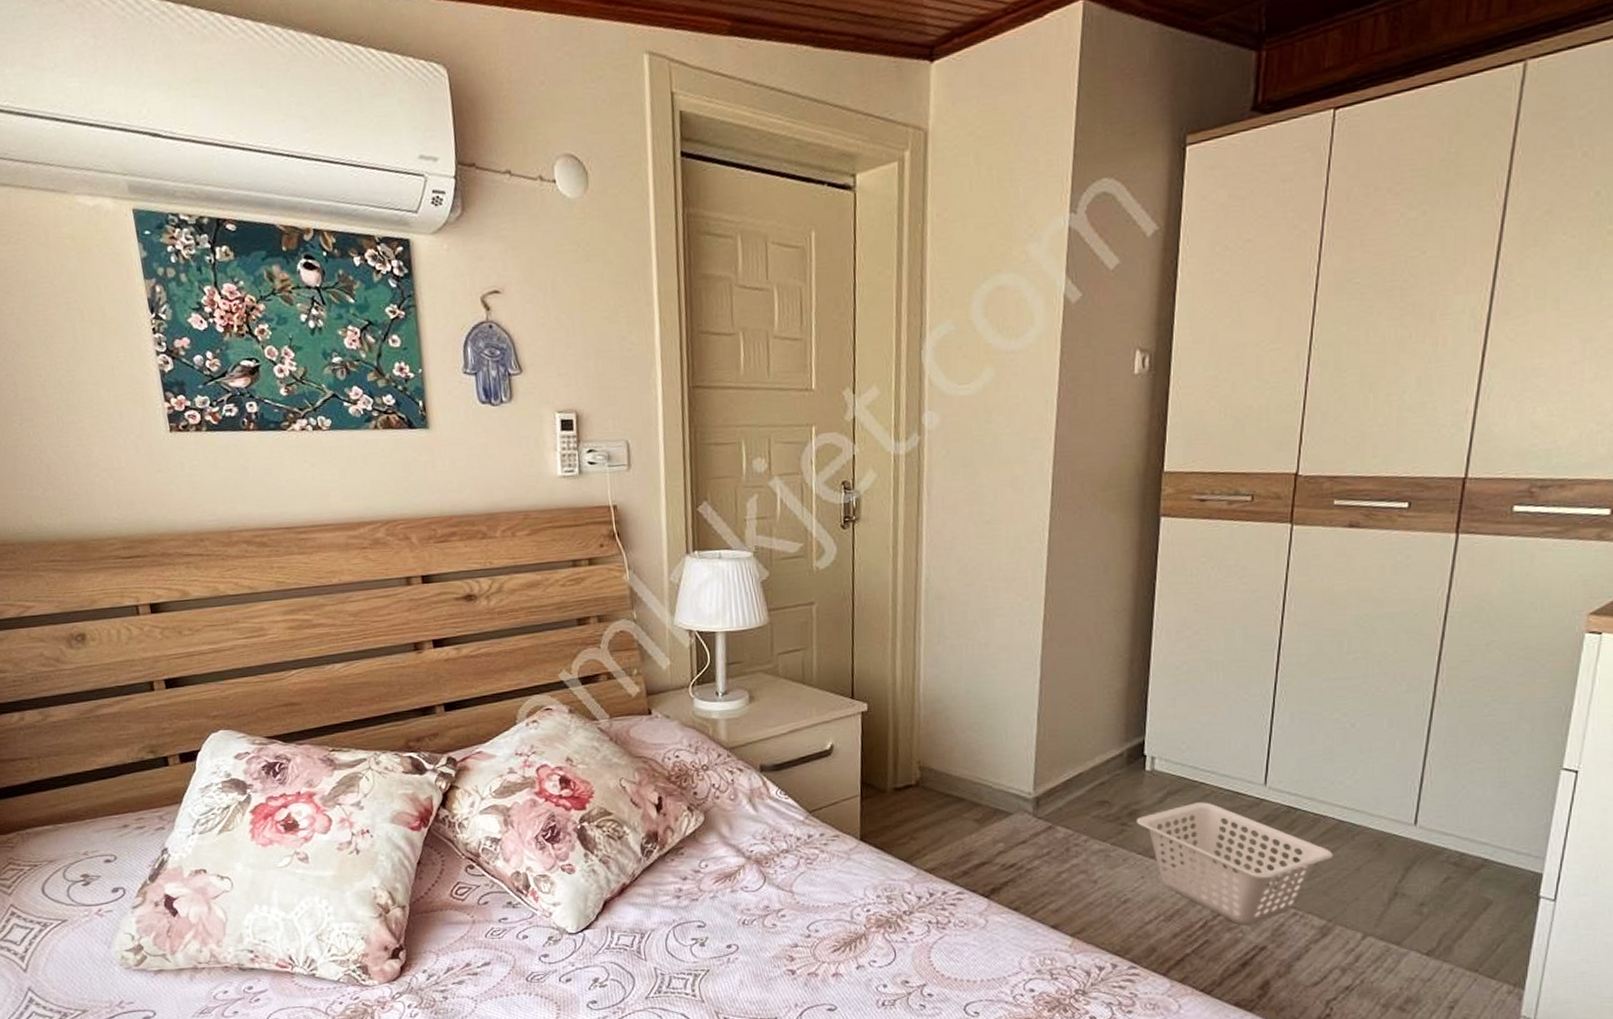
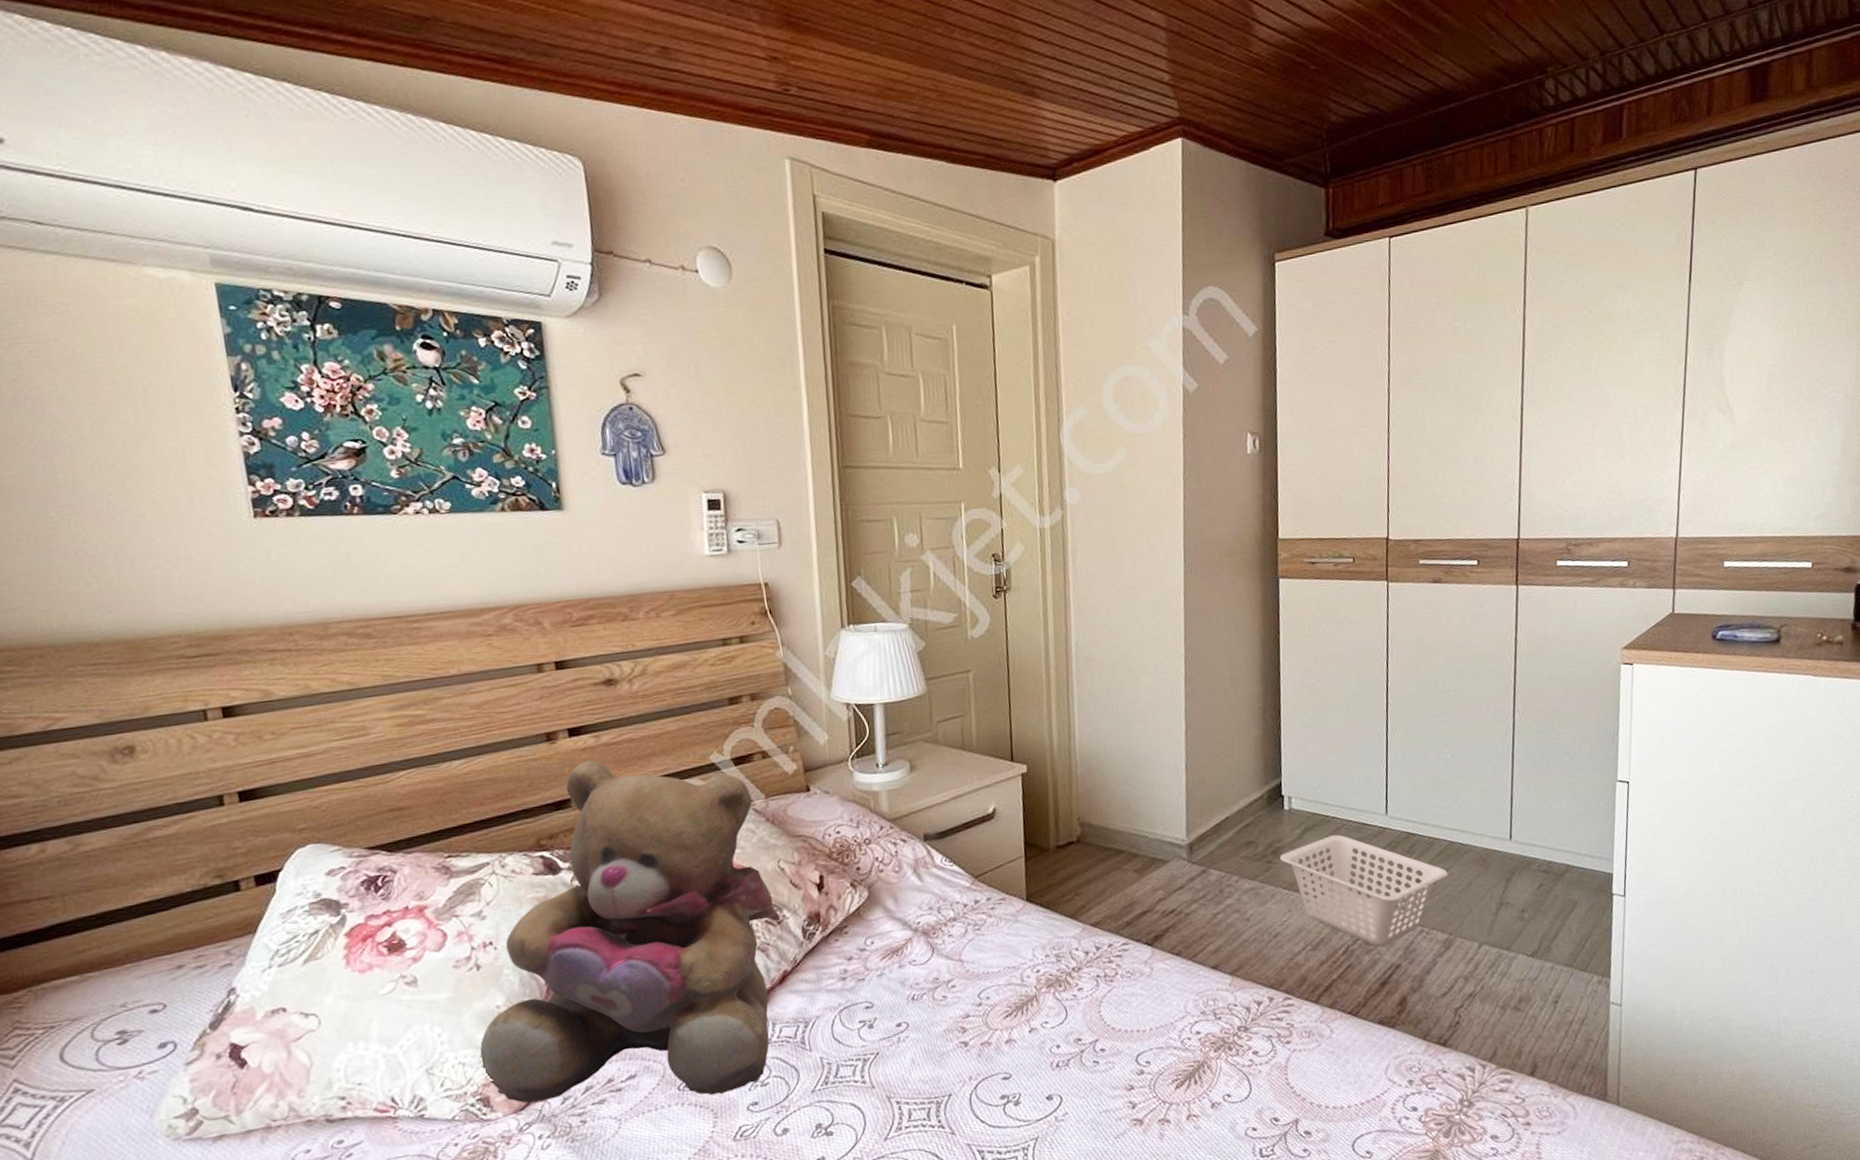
teddy bear: none [359,671,620,990] -> present [480,760,780,1103]

